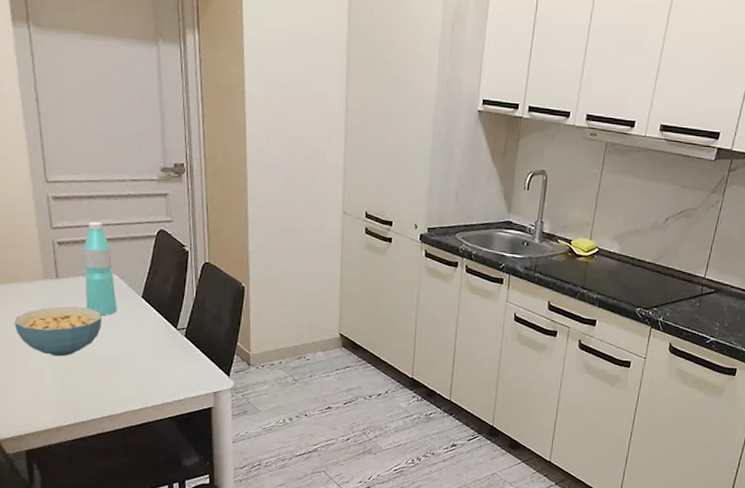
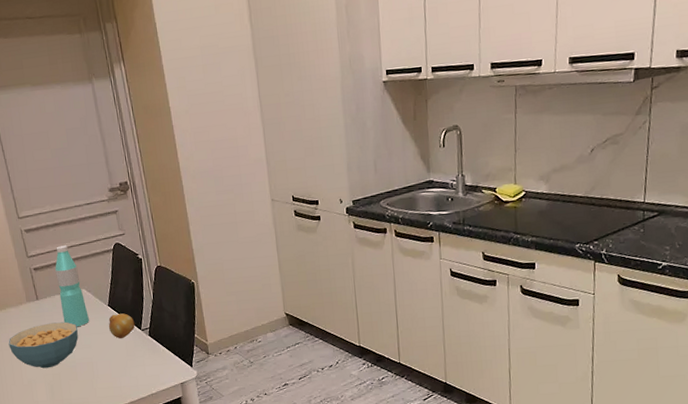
fruit: none [139,307,171,335] -> present [108,313,135,339]

